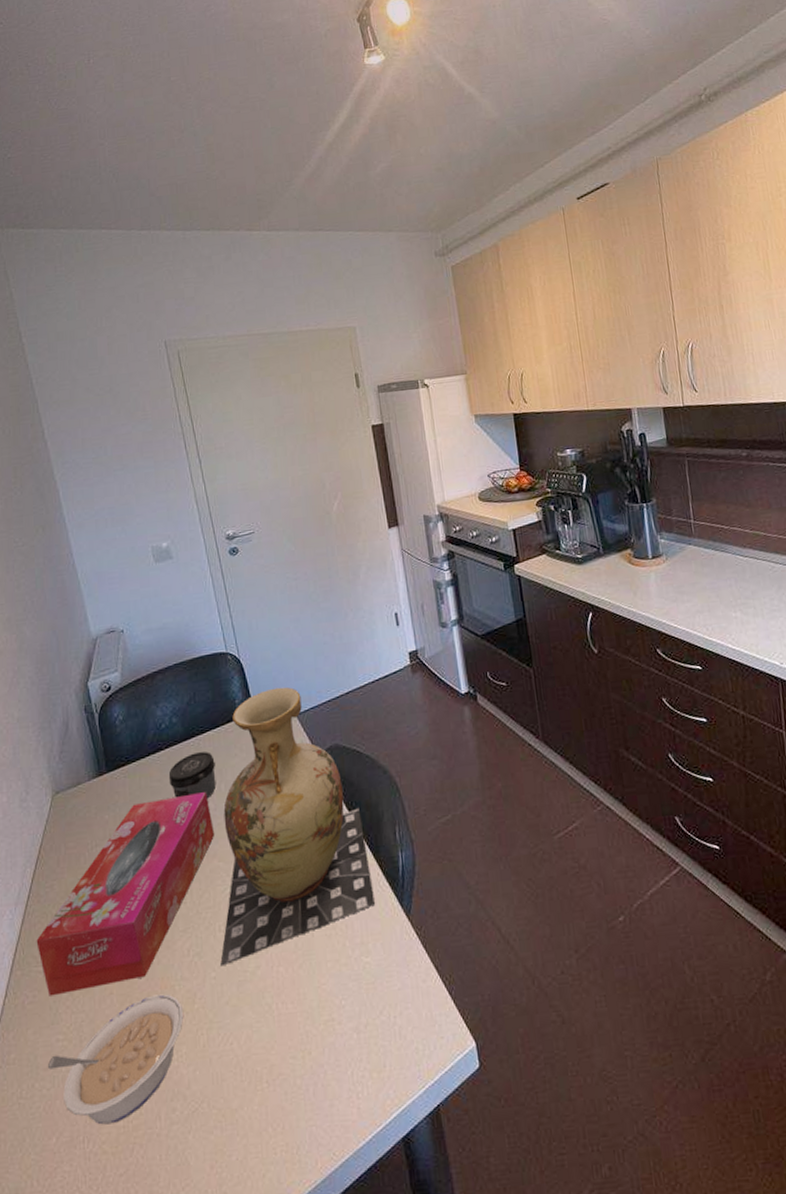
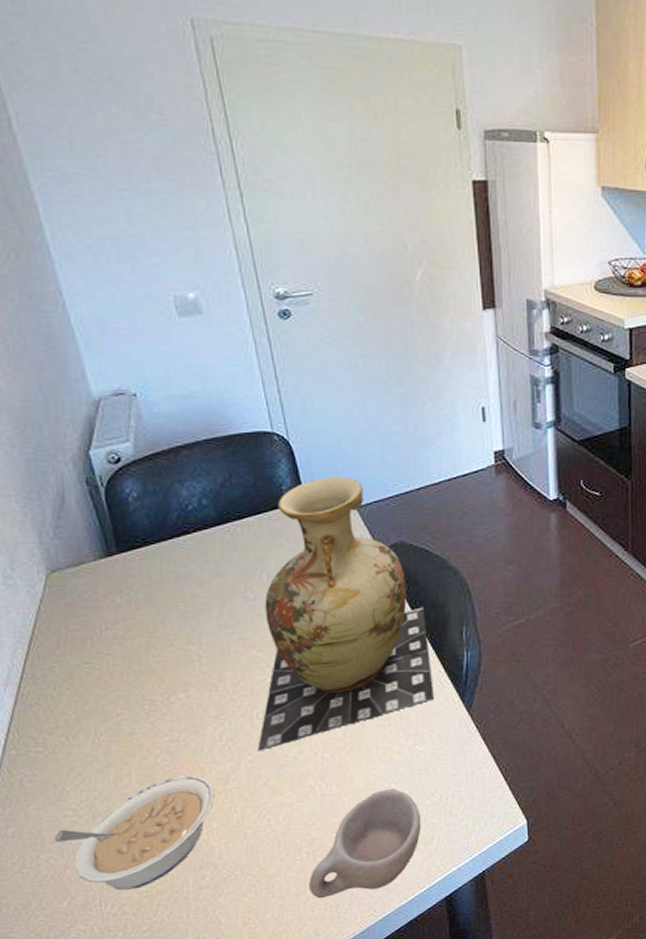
tissue box: present [36,792,215,996] -> none [34,581,254,776]
jar: present [168,751,217,799] -> none [197,539,257,589]
cup: none [270,1005,373,1138] -> present [309,788,422,899]

